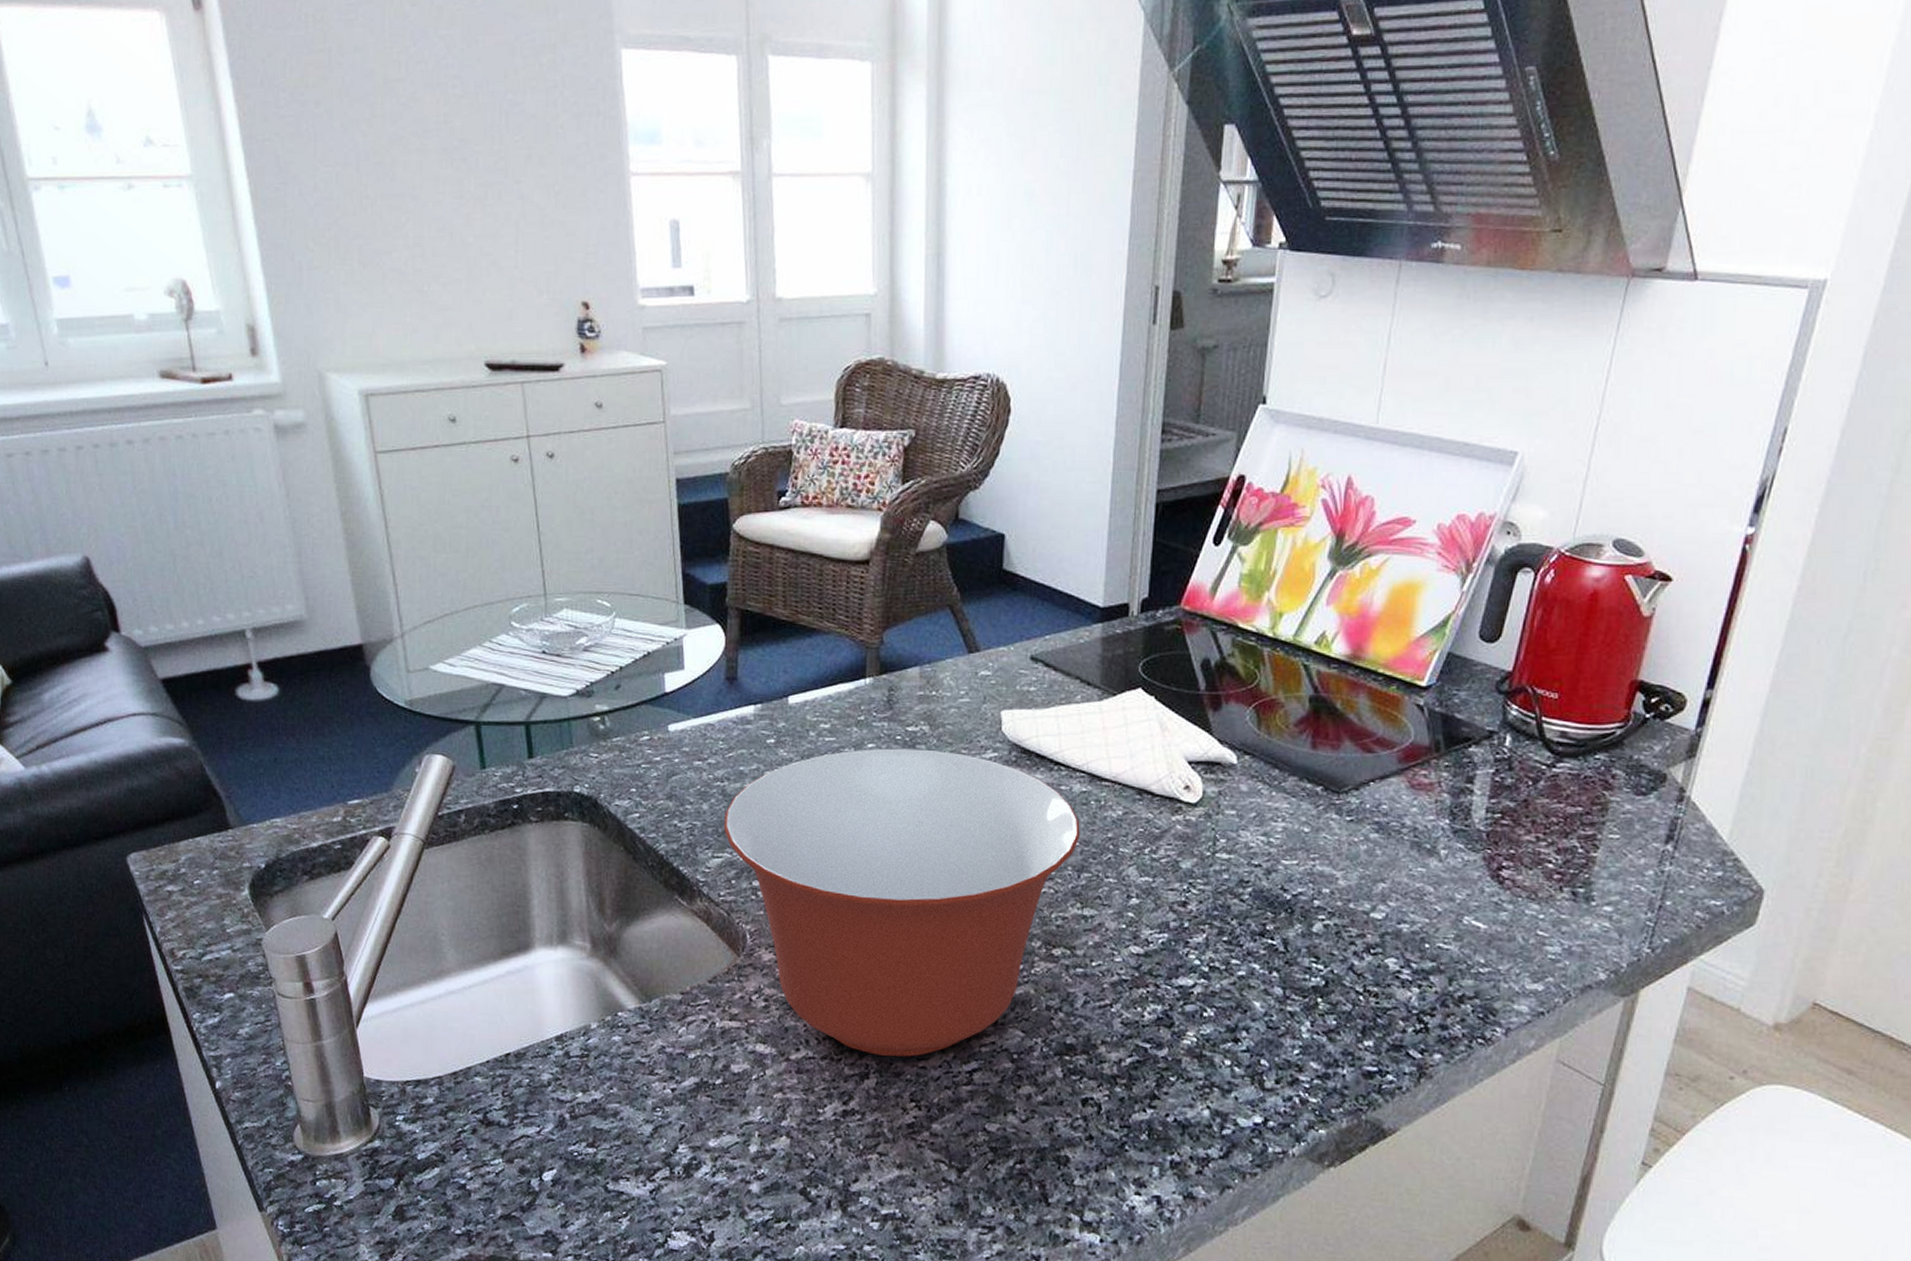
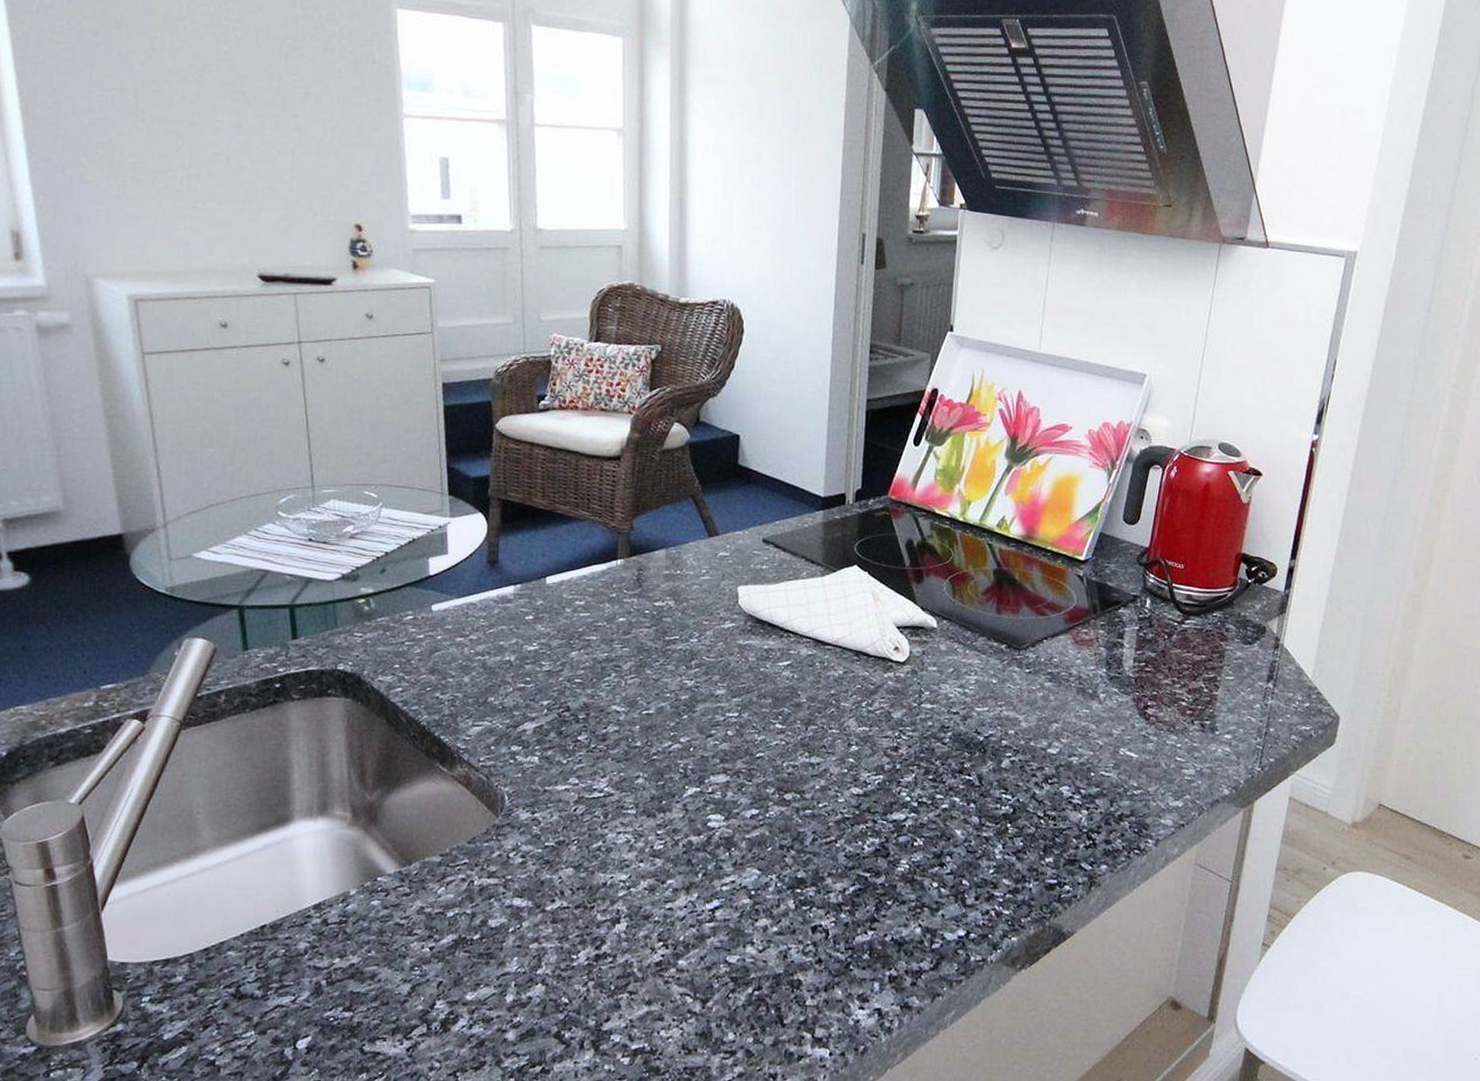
mixing bowl: present [723,748,1080,1057] -> none [483,621,807,901]

